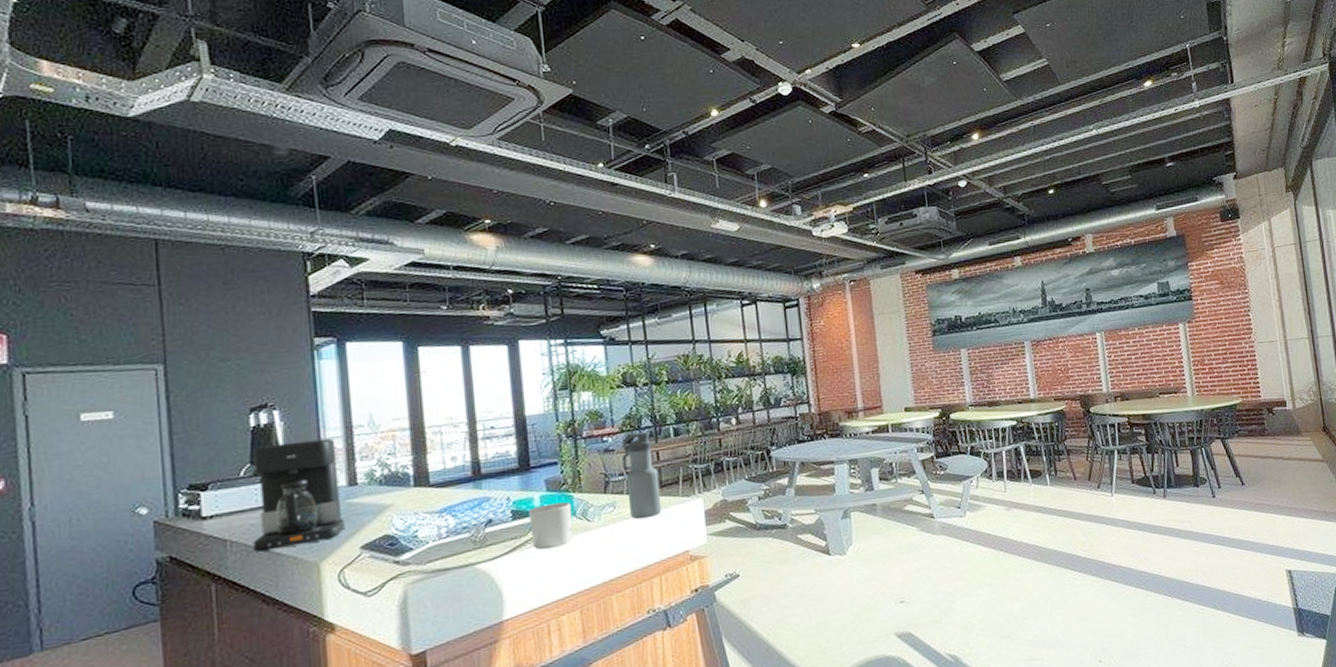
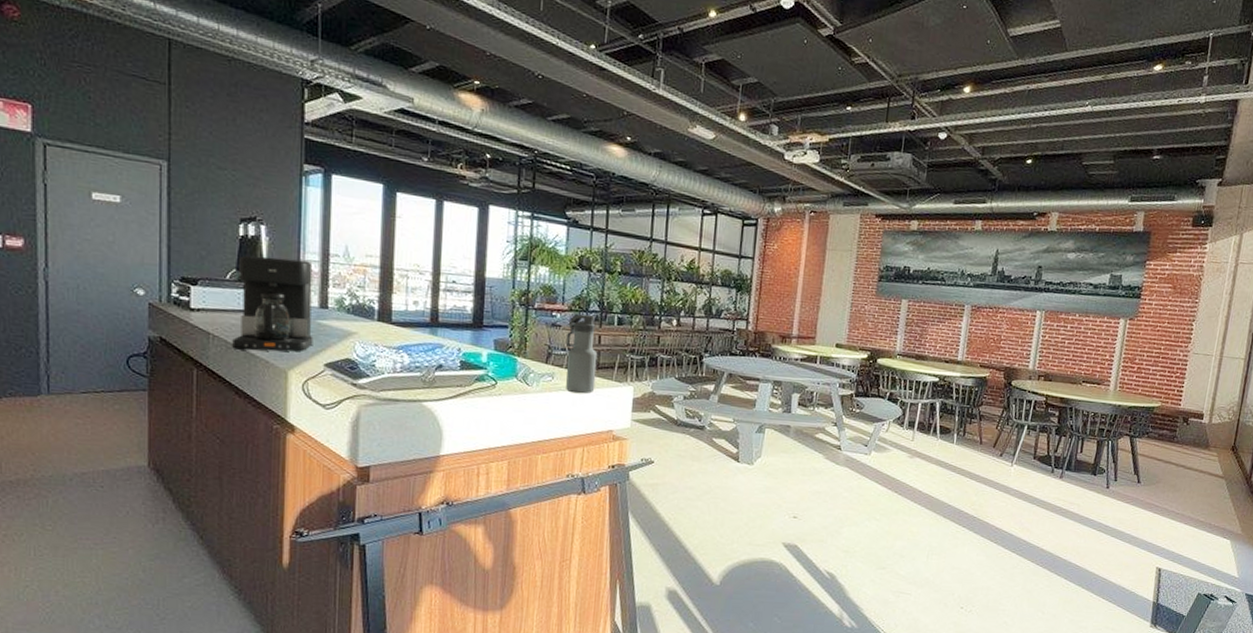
mug: present [529,502,573,551] -> none [474,361,515,403]

